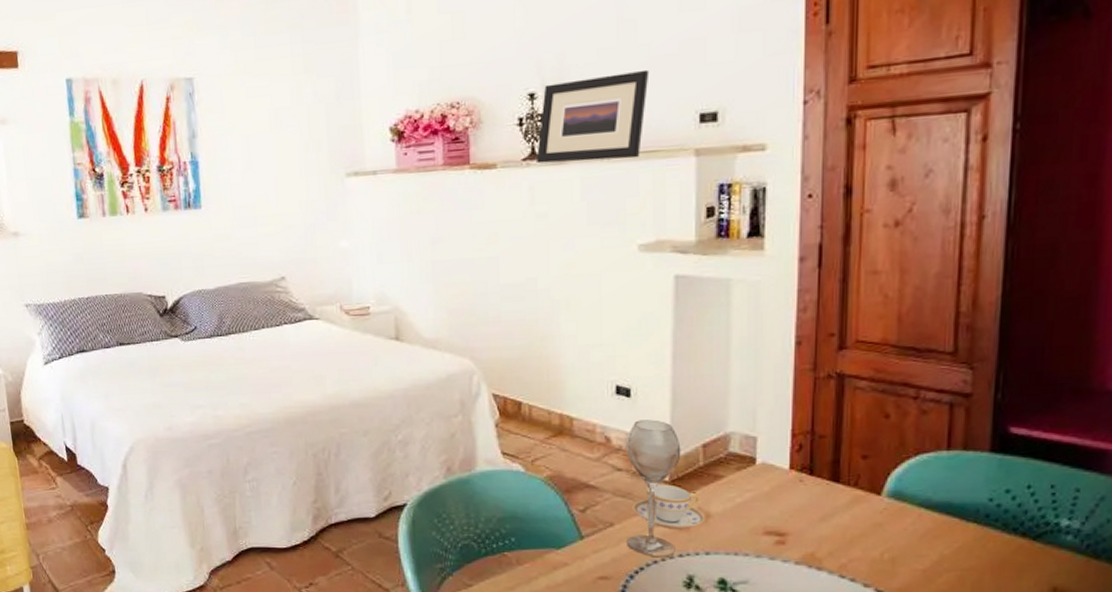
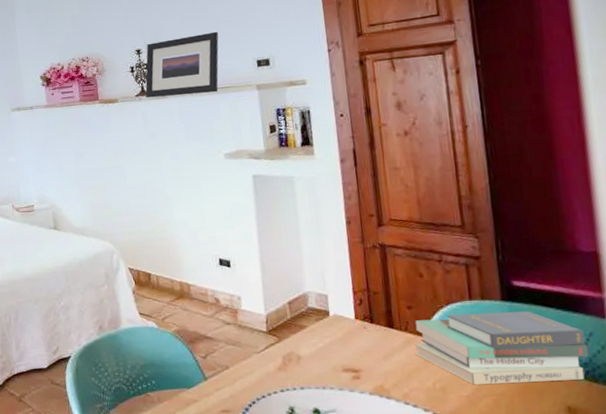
wineglass: present [625,419,681,557] -> none [230,284,278,393]
teacup: present [633,484,706,530] -> none [241,334,298,370]
books: none [863,466,1095,557] -> present [415,311,589,386]

